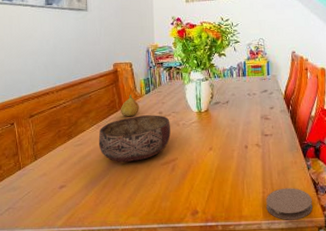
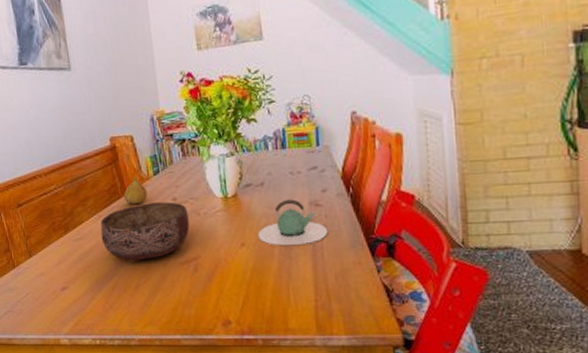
teapot: none [222,114,274,150] -> present [257,199,328,246]
coaster: present [266,188,313,220] -> none [320,295,385,336]

